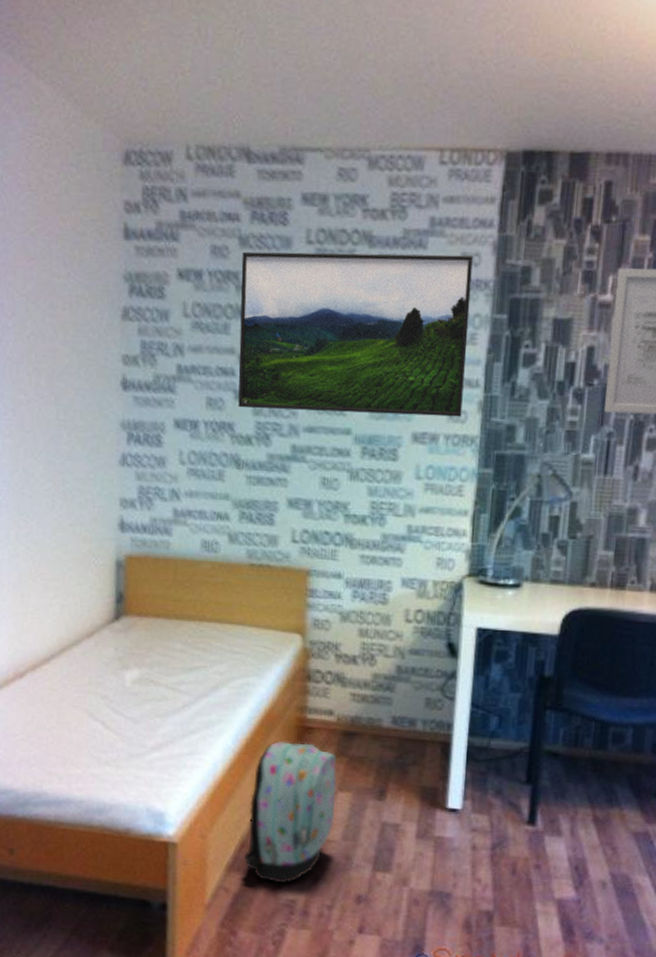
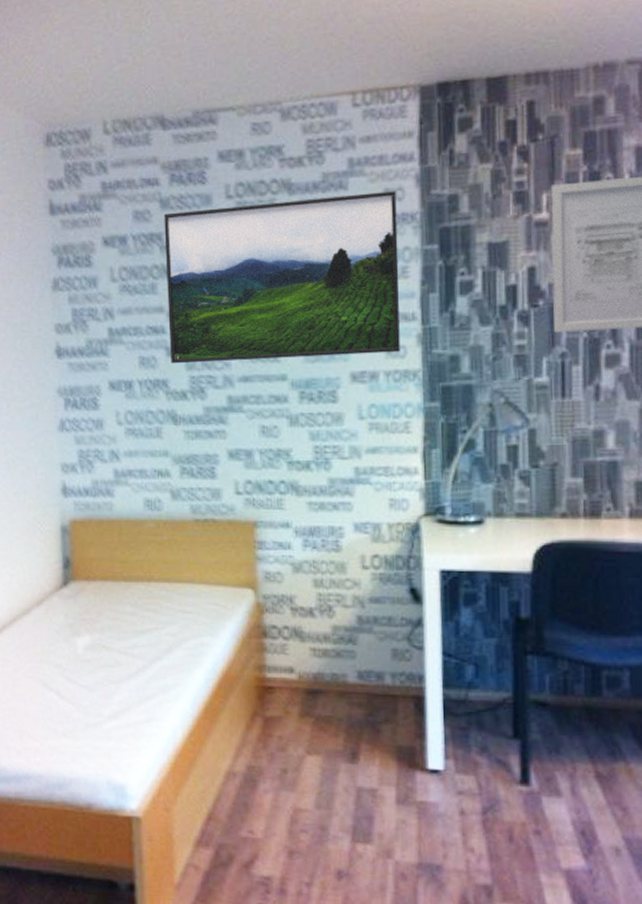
backpack: present [243,741,337,884] -> none [211,704,305,859]

